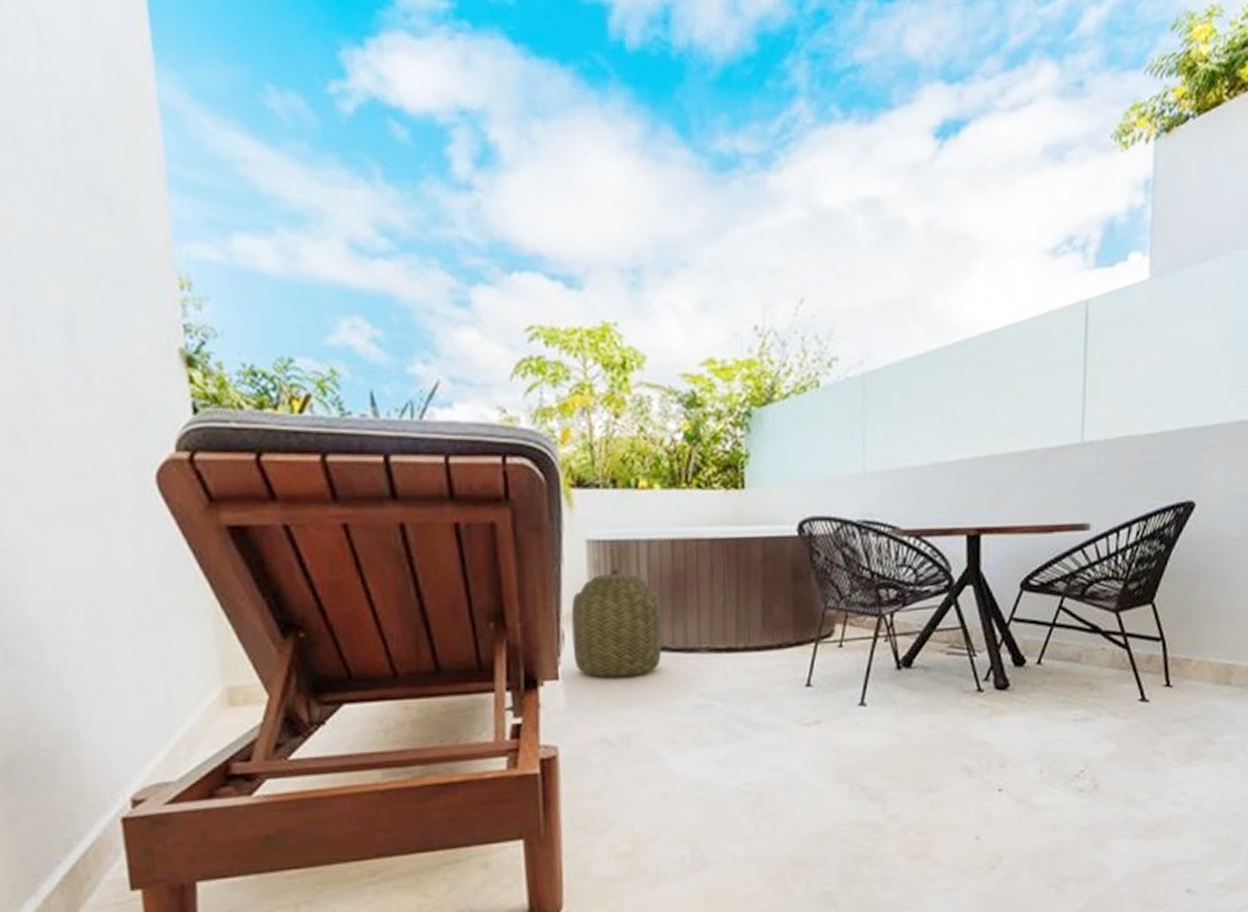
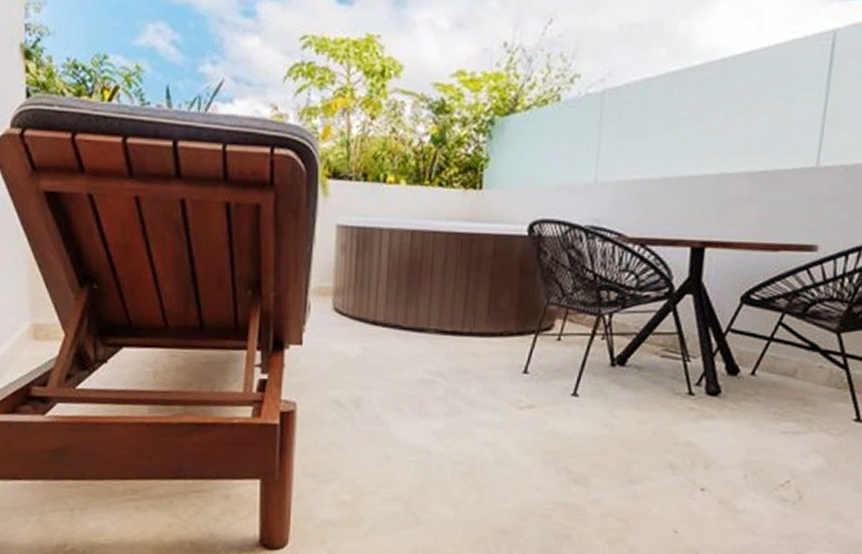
basket: present [571,568,662,678] -> none [316,252,397,349]

